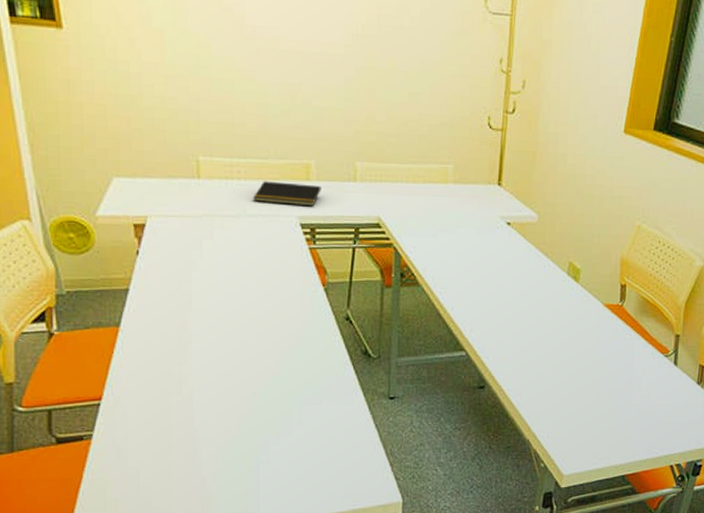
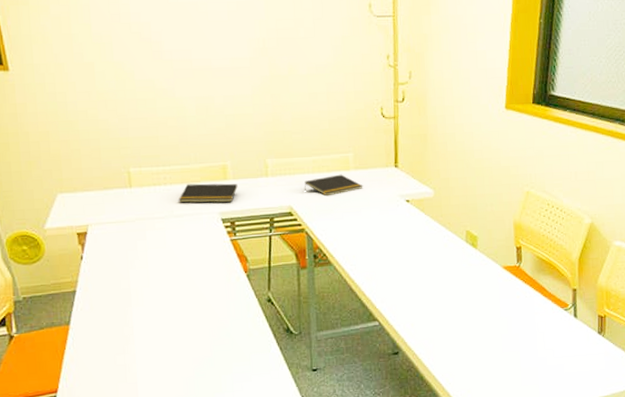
notepad: none [395,187,462,210] -> present [304,174,363,197]

